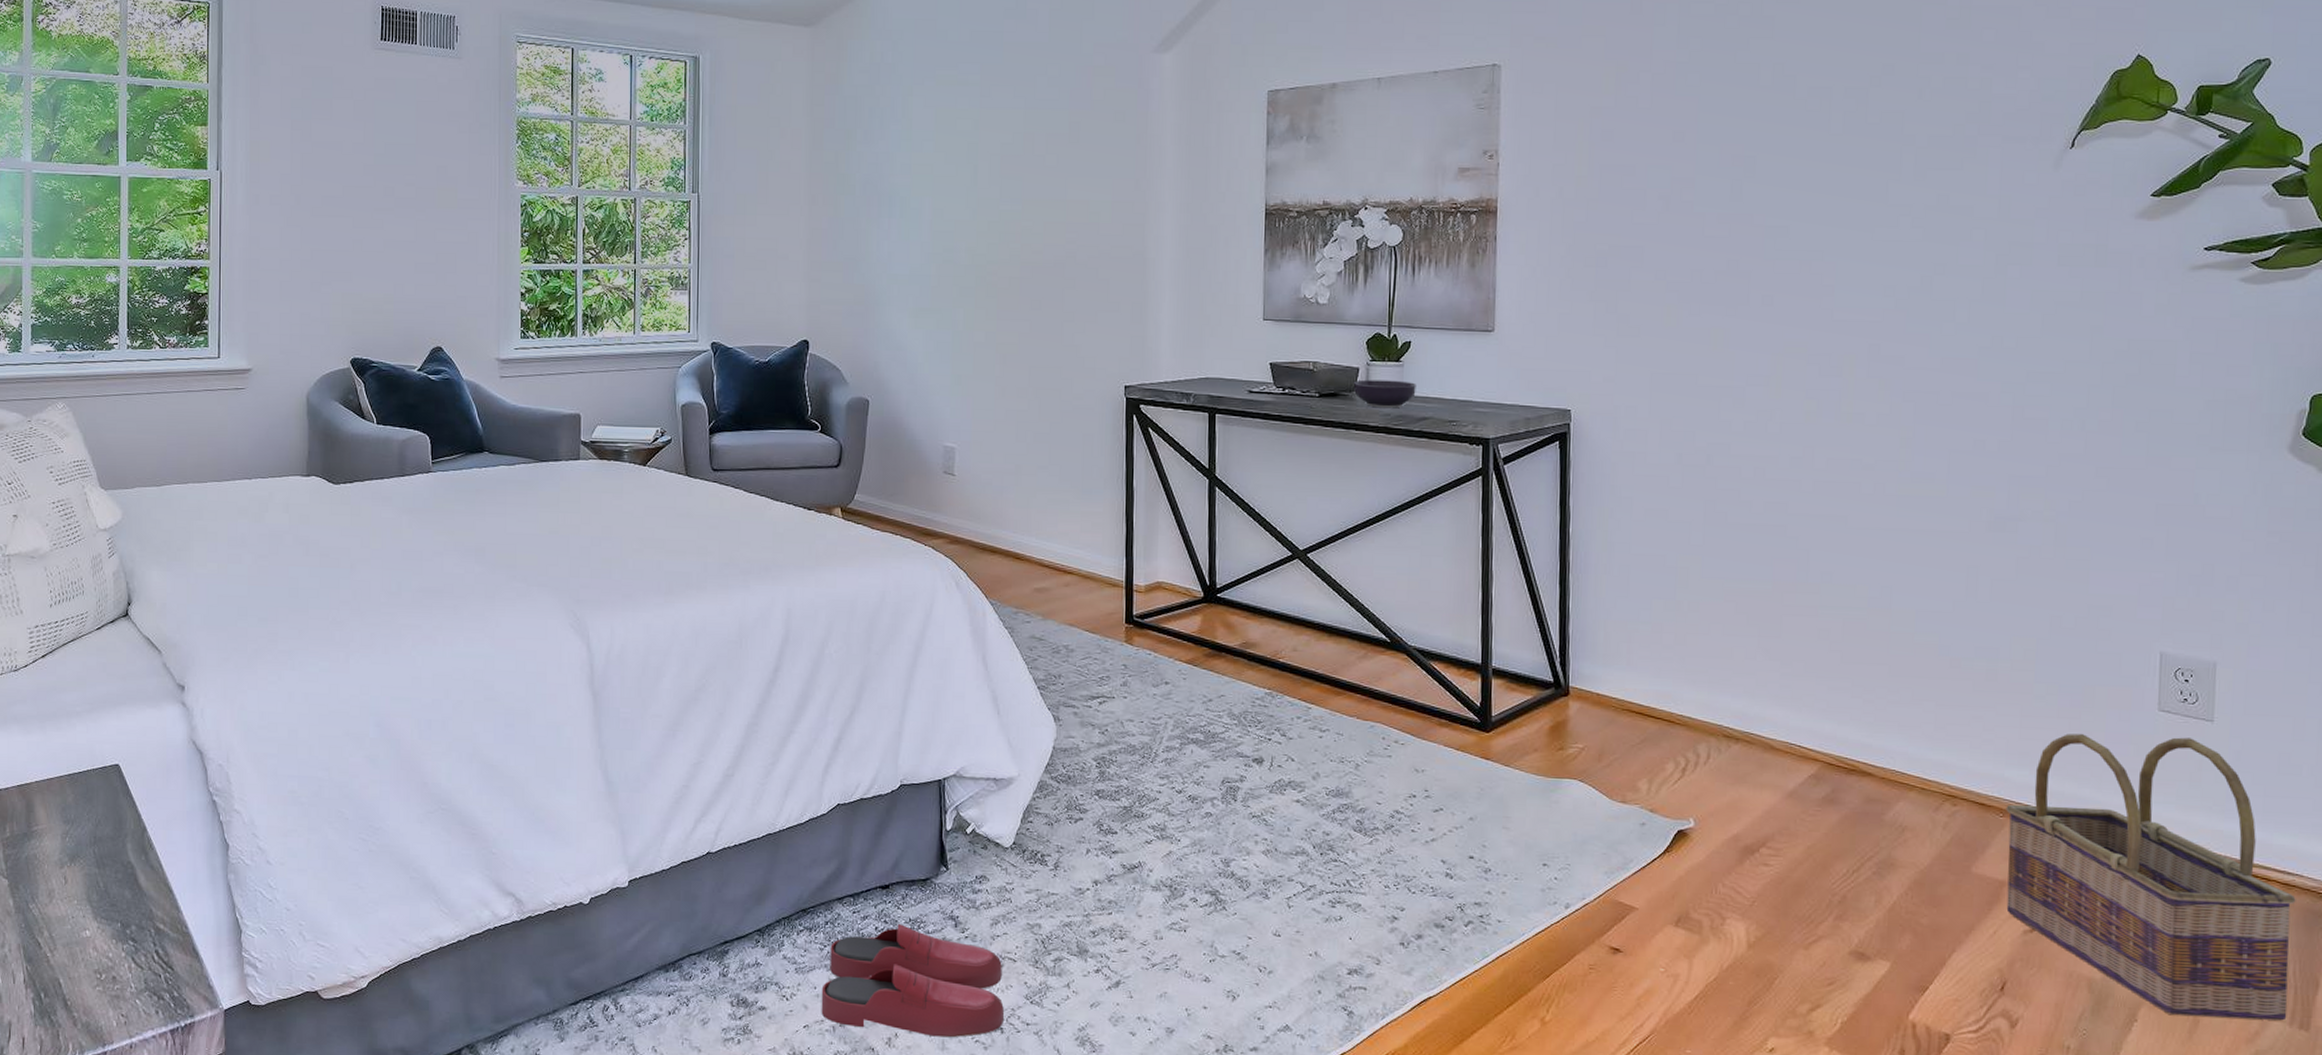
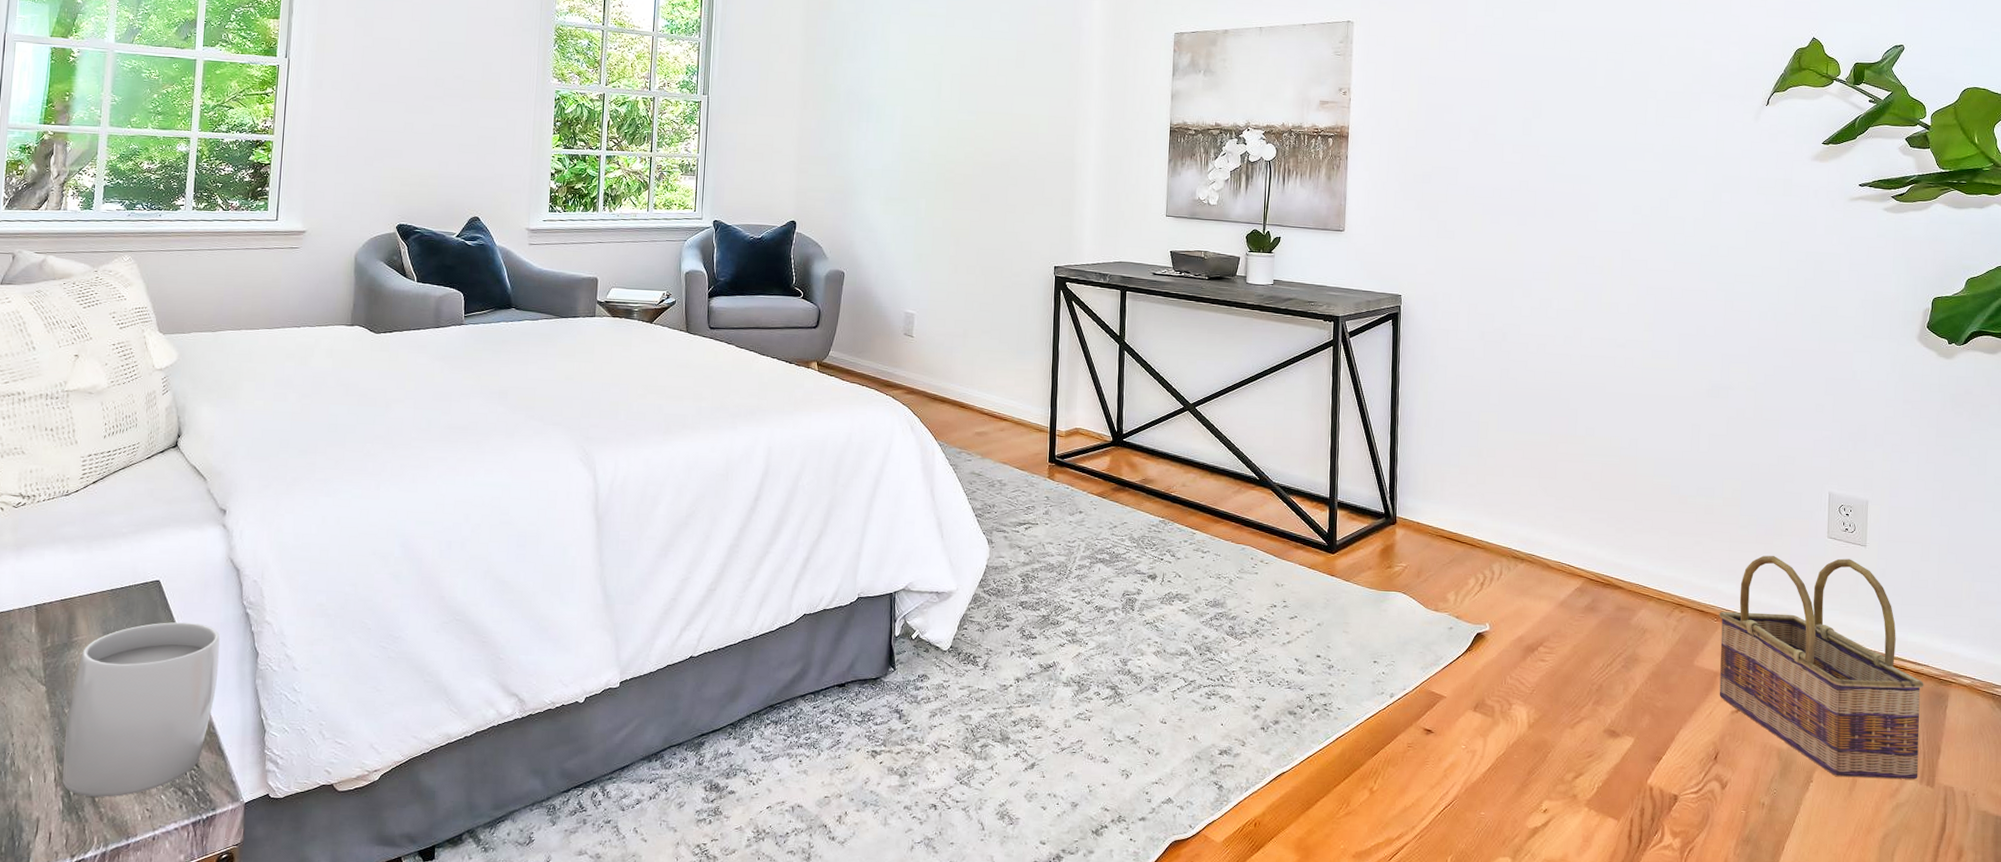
mug: none [31,810,188,1001] -> present [62,622,221,797]
slippers: present [821,924,1004,1038] -> none [782,717,938,815]
bowl: present [1353,379,1416,408] -> none [1235,266,1284,290]

